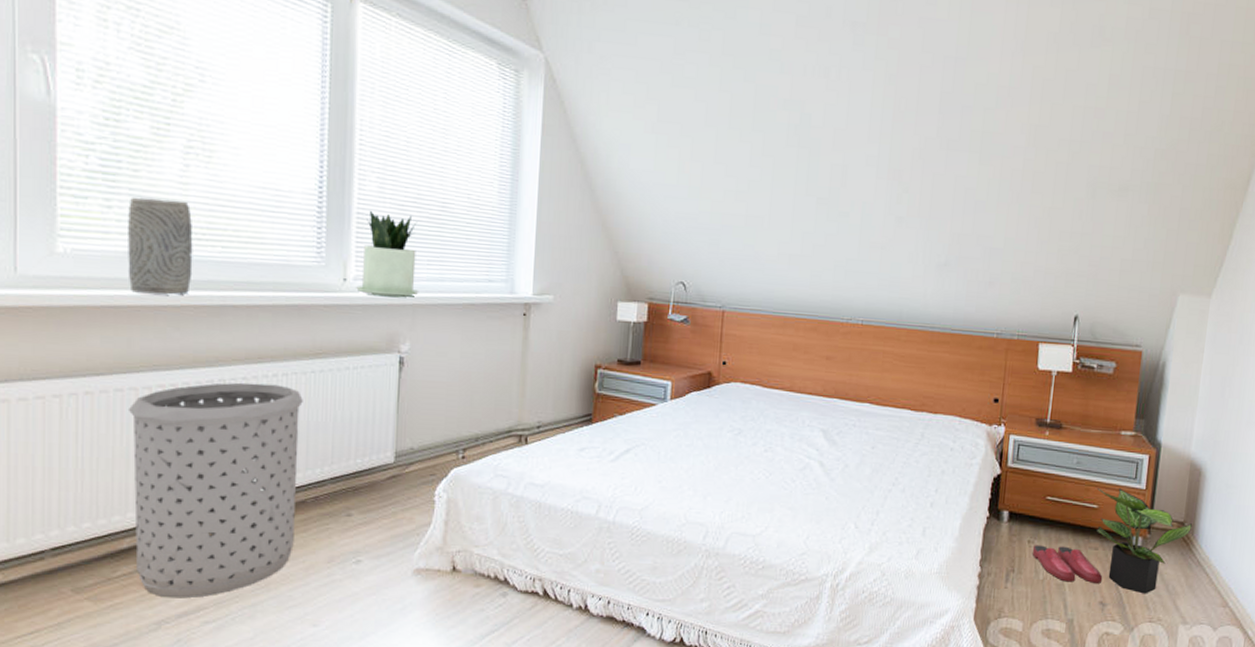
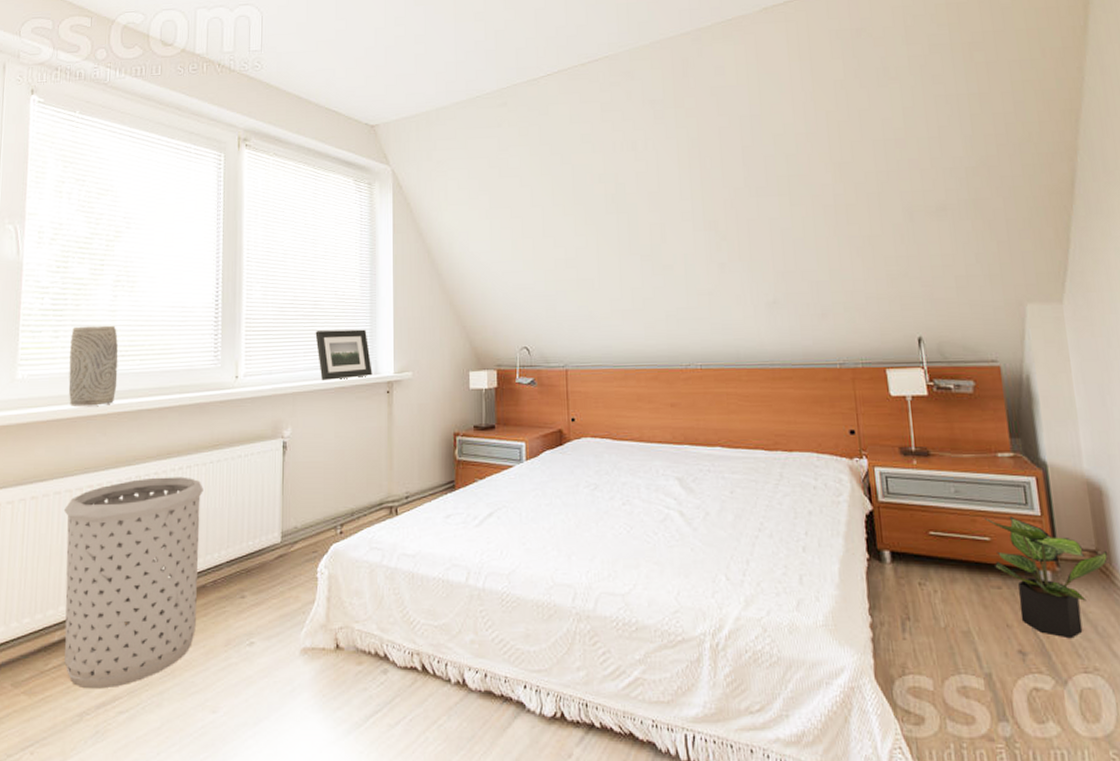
planter: present [356,210,419,297] -> none [246,315,298,389]
picture frame: none [442,237,508,296] -> present [315,329,372,381]
slippers: present [1032,545,1103,583] -> none [925,587,1015,629]

